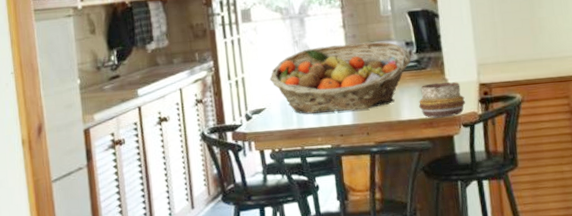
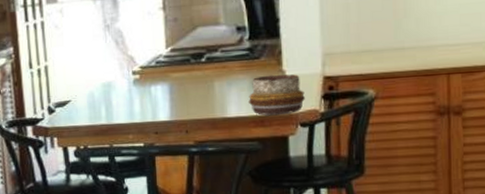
fruit basket: present [270,41,411,114] -> none [76,26,242,108]

